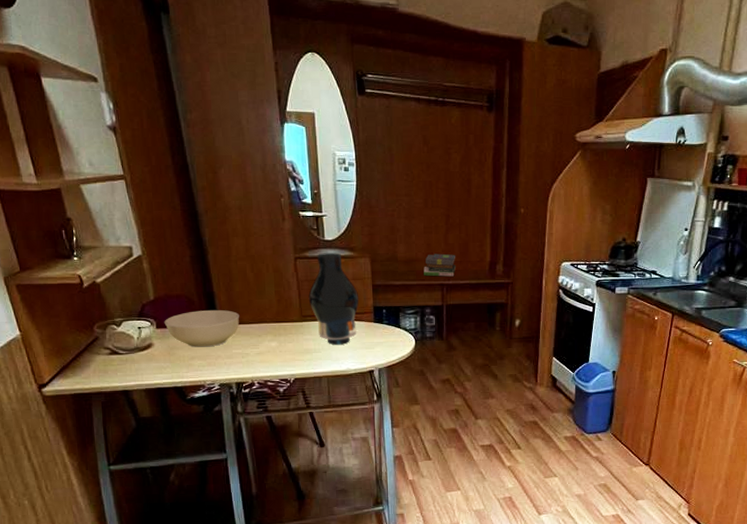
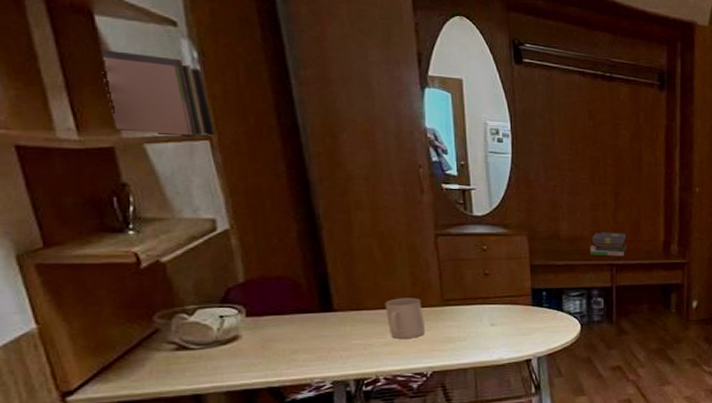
books: none [46,106,128,176] -> present [100,49,215,136]
bowl: present [164,309,240,347] -> none [257,293,362,339]
mug: none [257,314,288,349] -> present [385,298,425,339]
vase: present [308,253,359,345] -> none [451,230,515,332]

